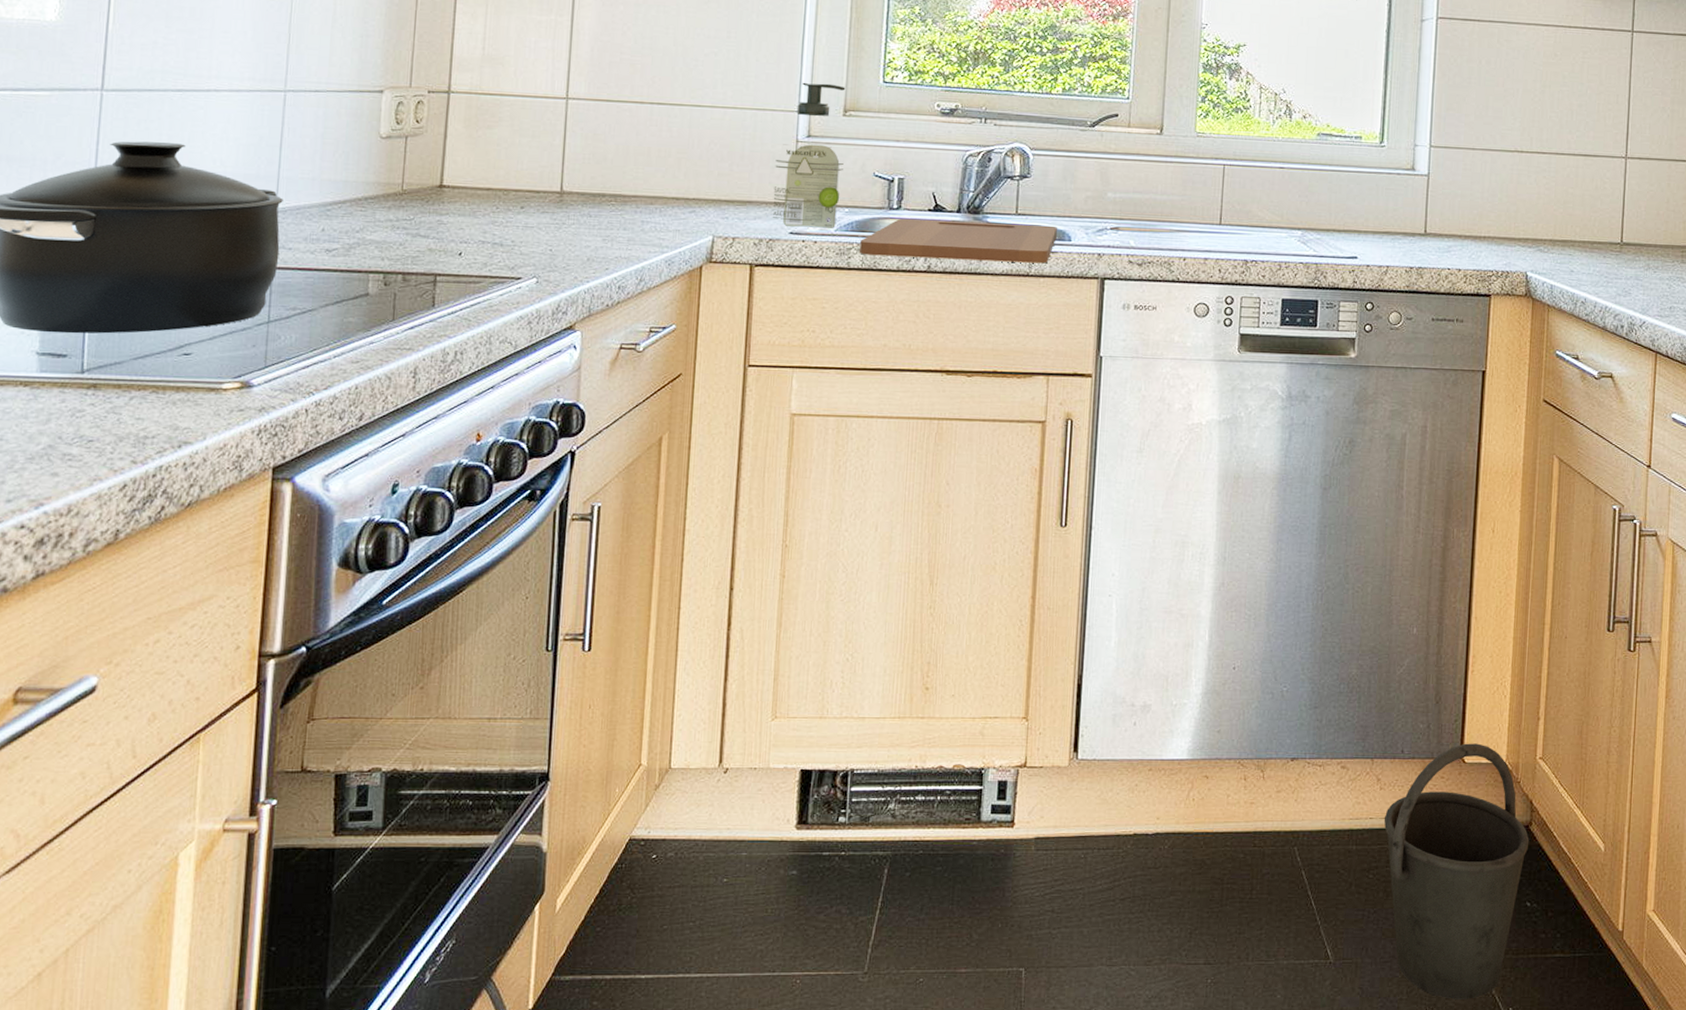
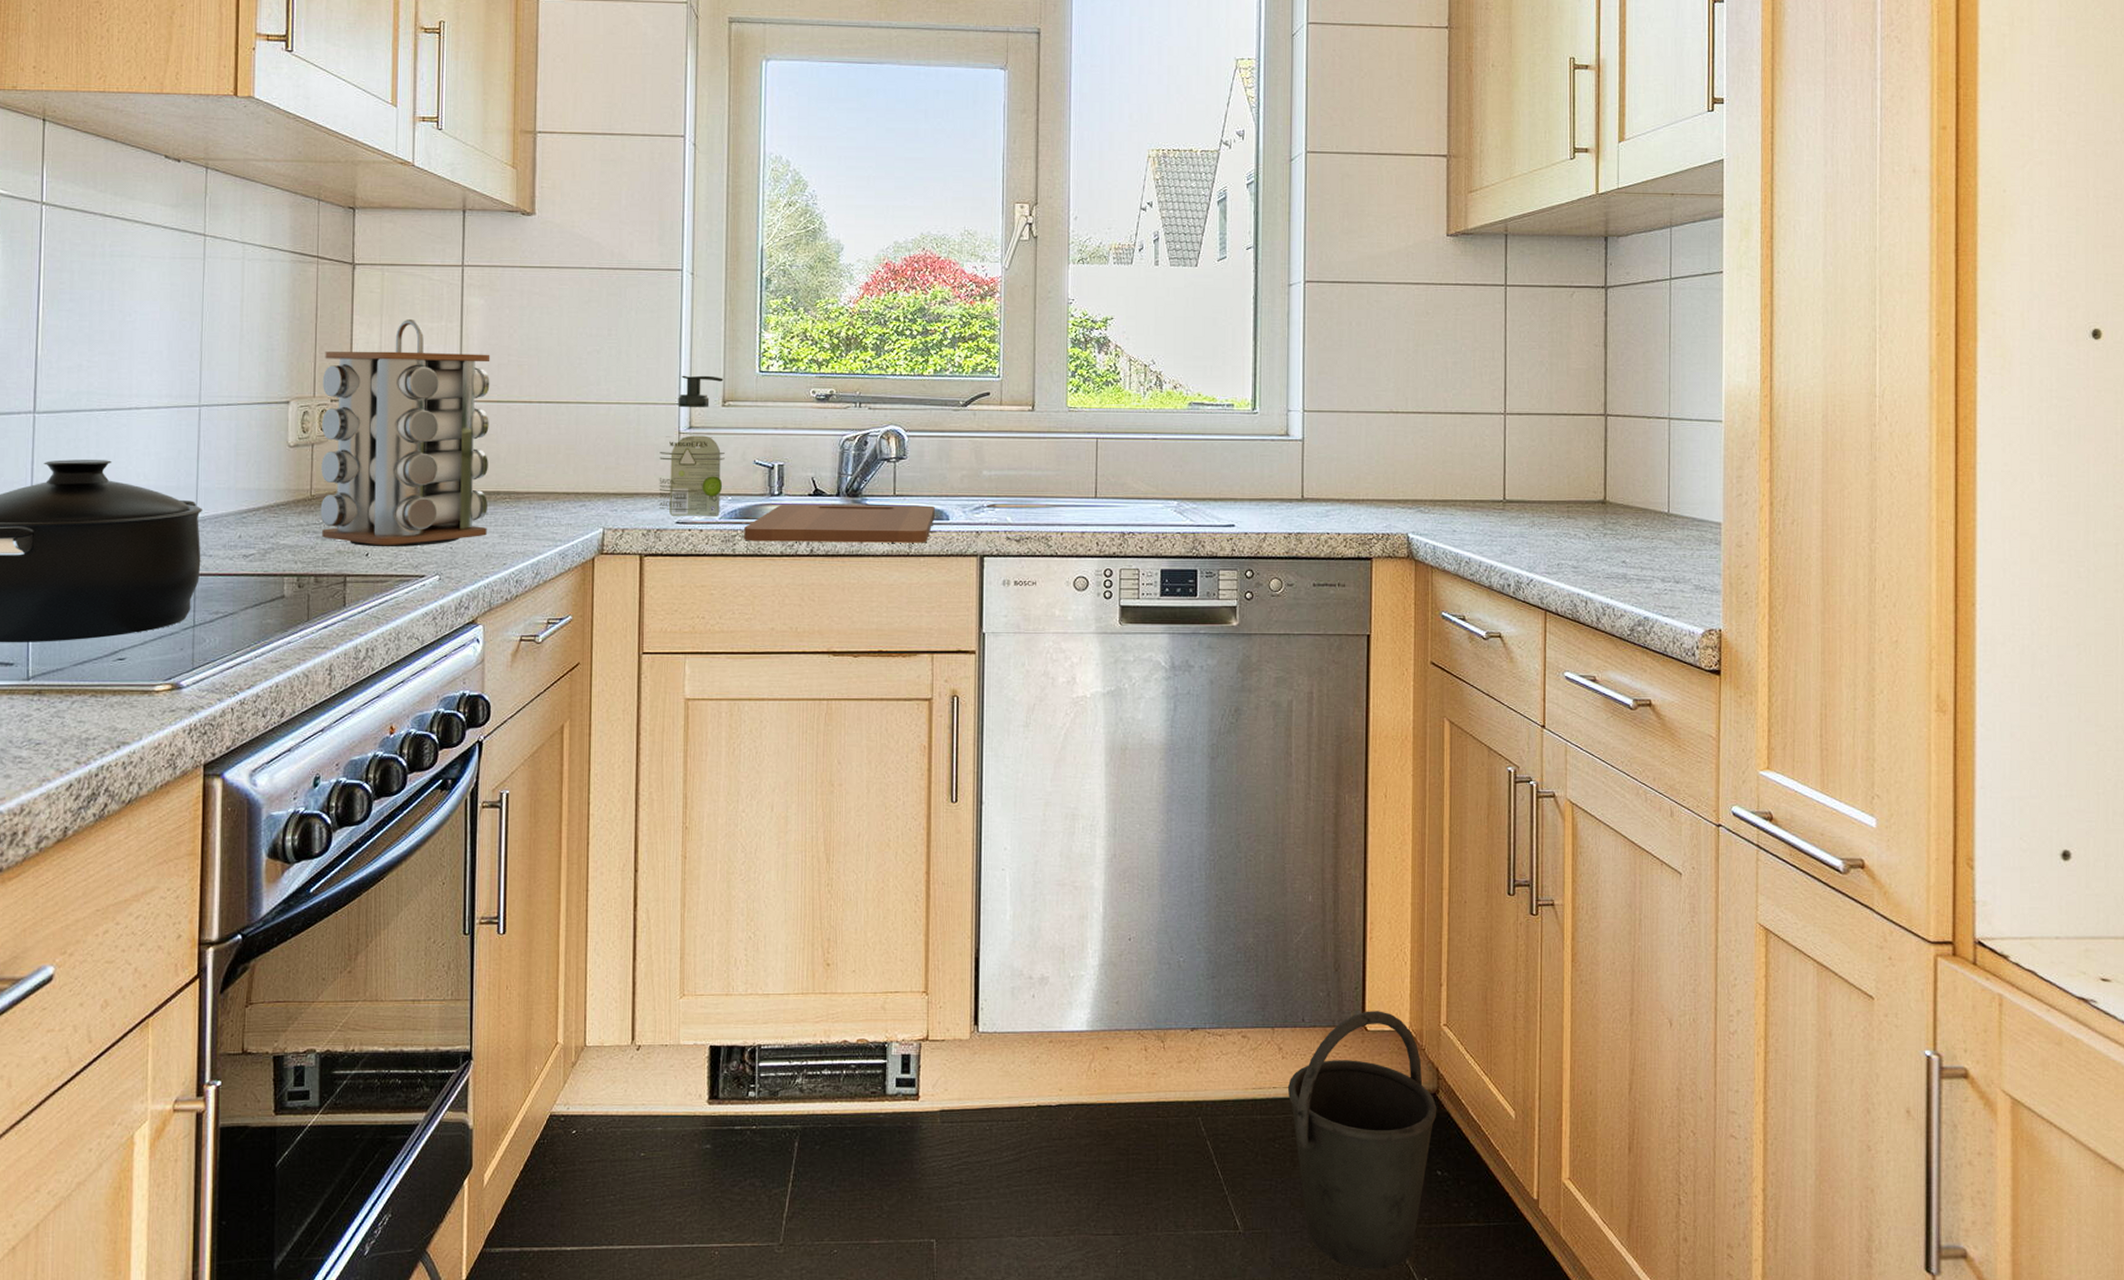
spice rack: none [411,10,602,247] -> present [320,318,490,546]

